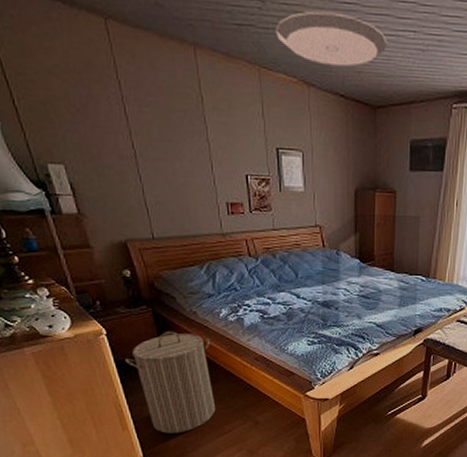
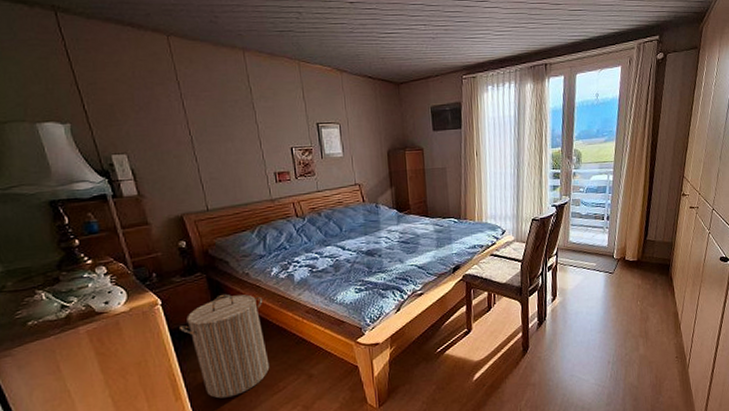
ceiling light fixture: present [275,11,388,67] -> none [310,16,404,55]

